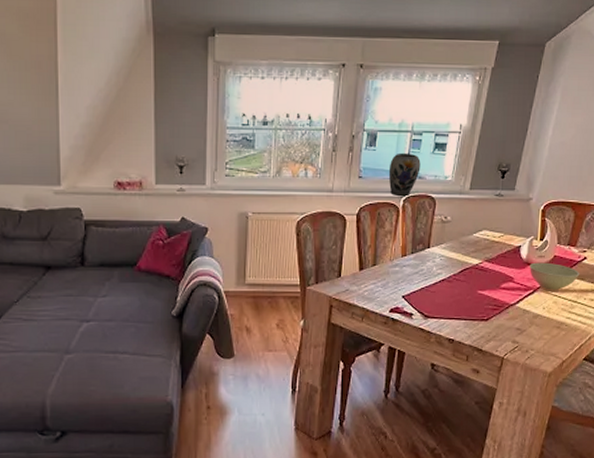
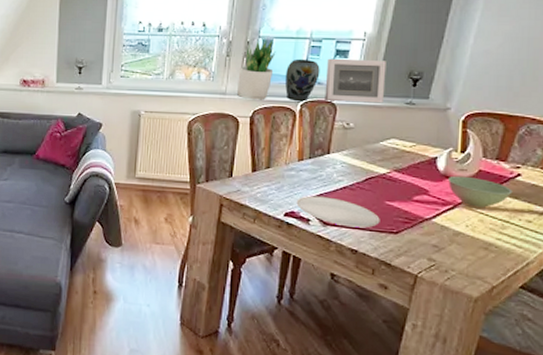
planter: none [344,133,380,197] -> present [237,39,276,100]
plate: none [400,290,473,318] -> present [296,196,380,228]
picture frame: none [425,151,479,196] -> present [324,58,386,103]

